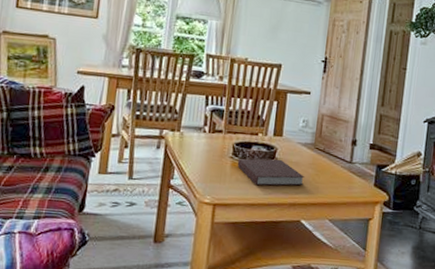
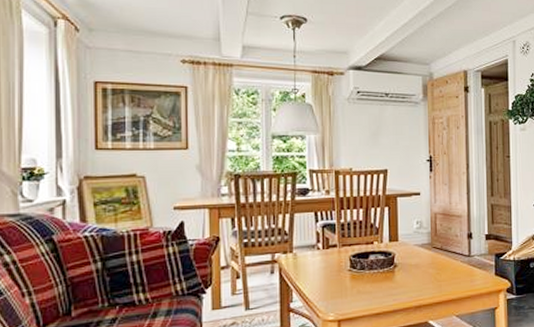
notebook: present [237,158,304,186] -> none [356,264,426,294]

